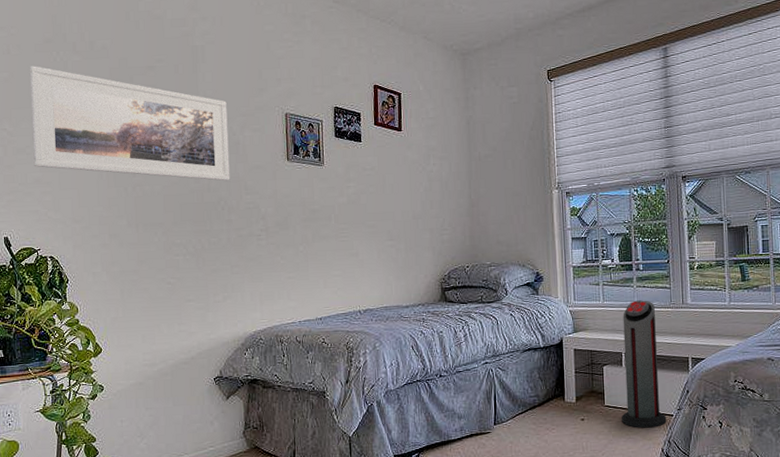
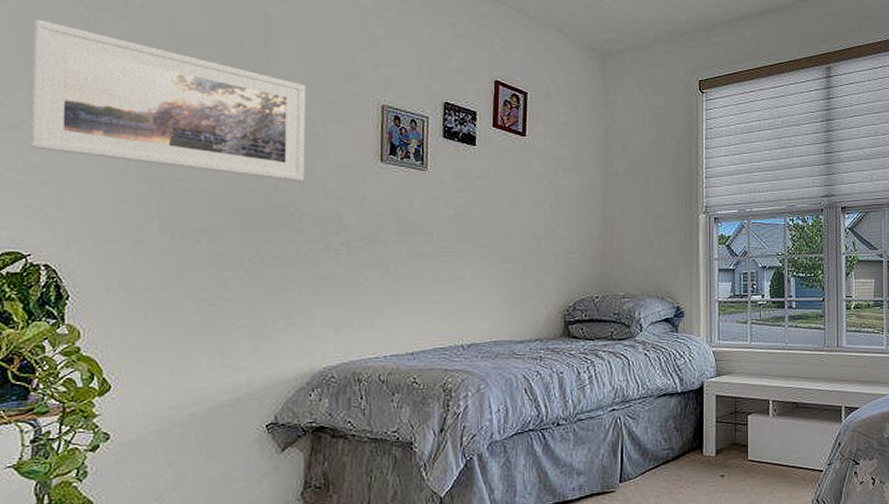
air purifier: present [622,300,667,428] -> none [766,341,816,486]

